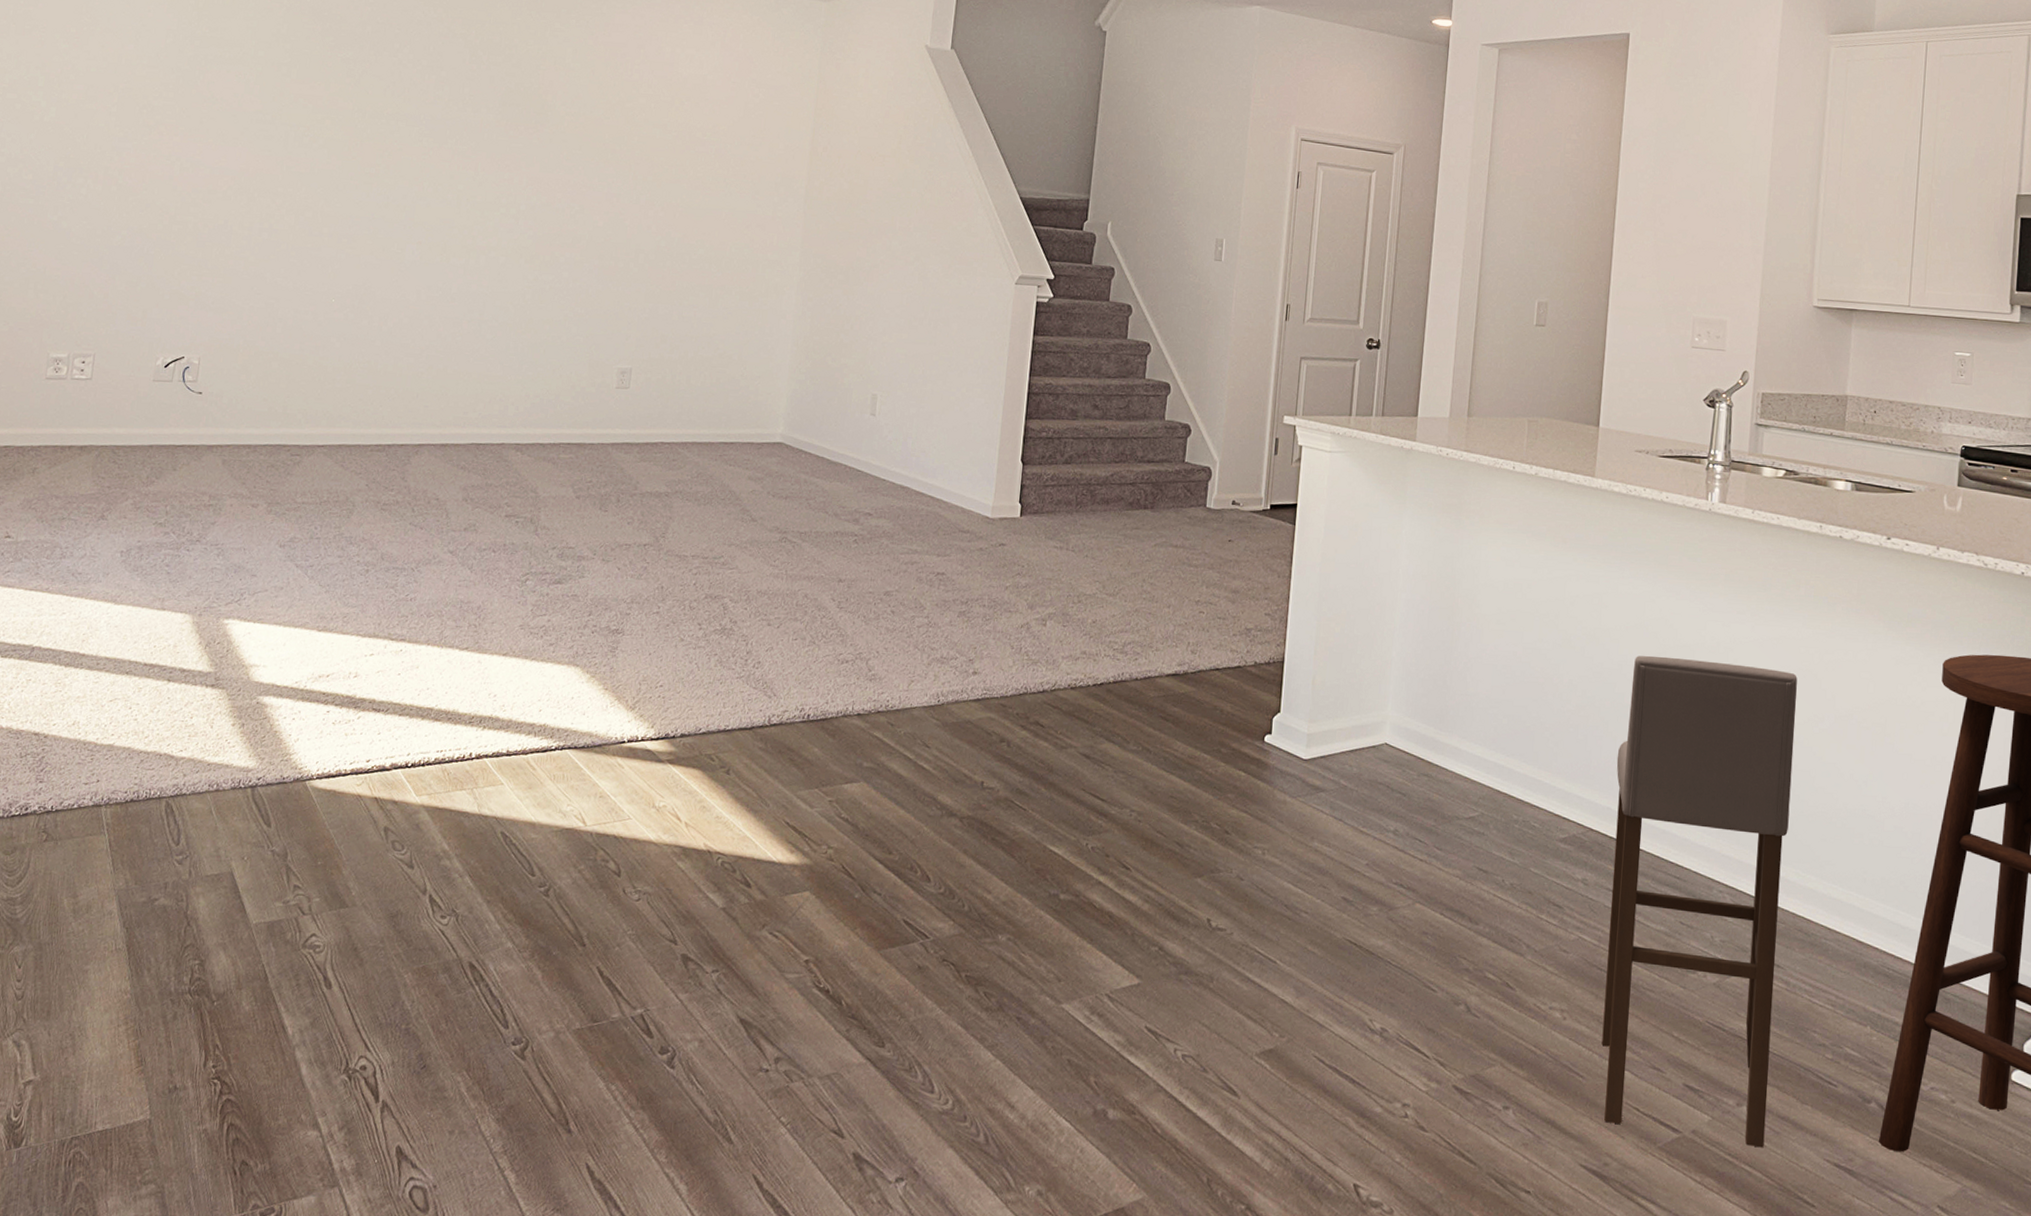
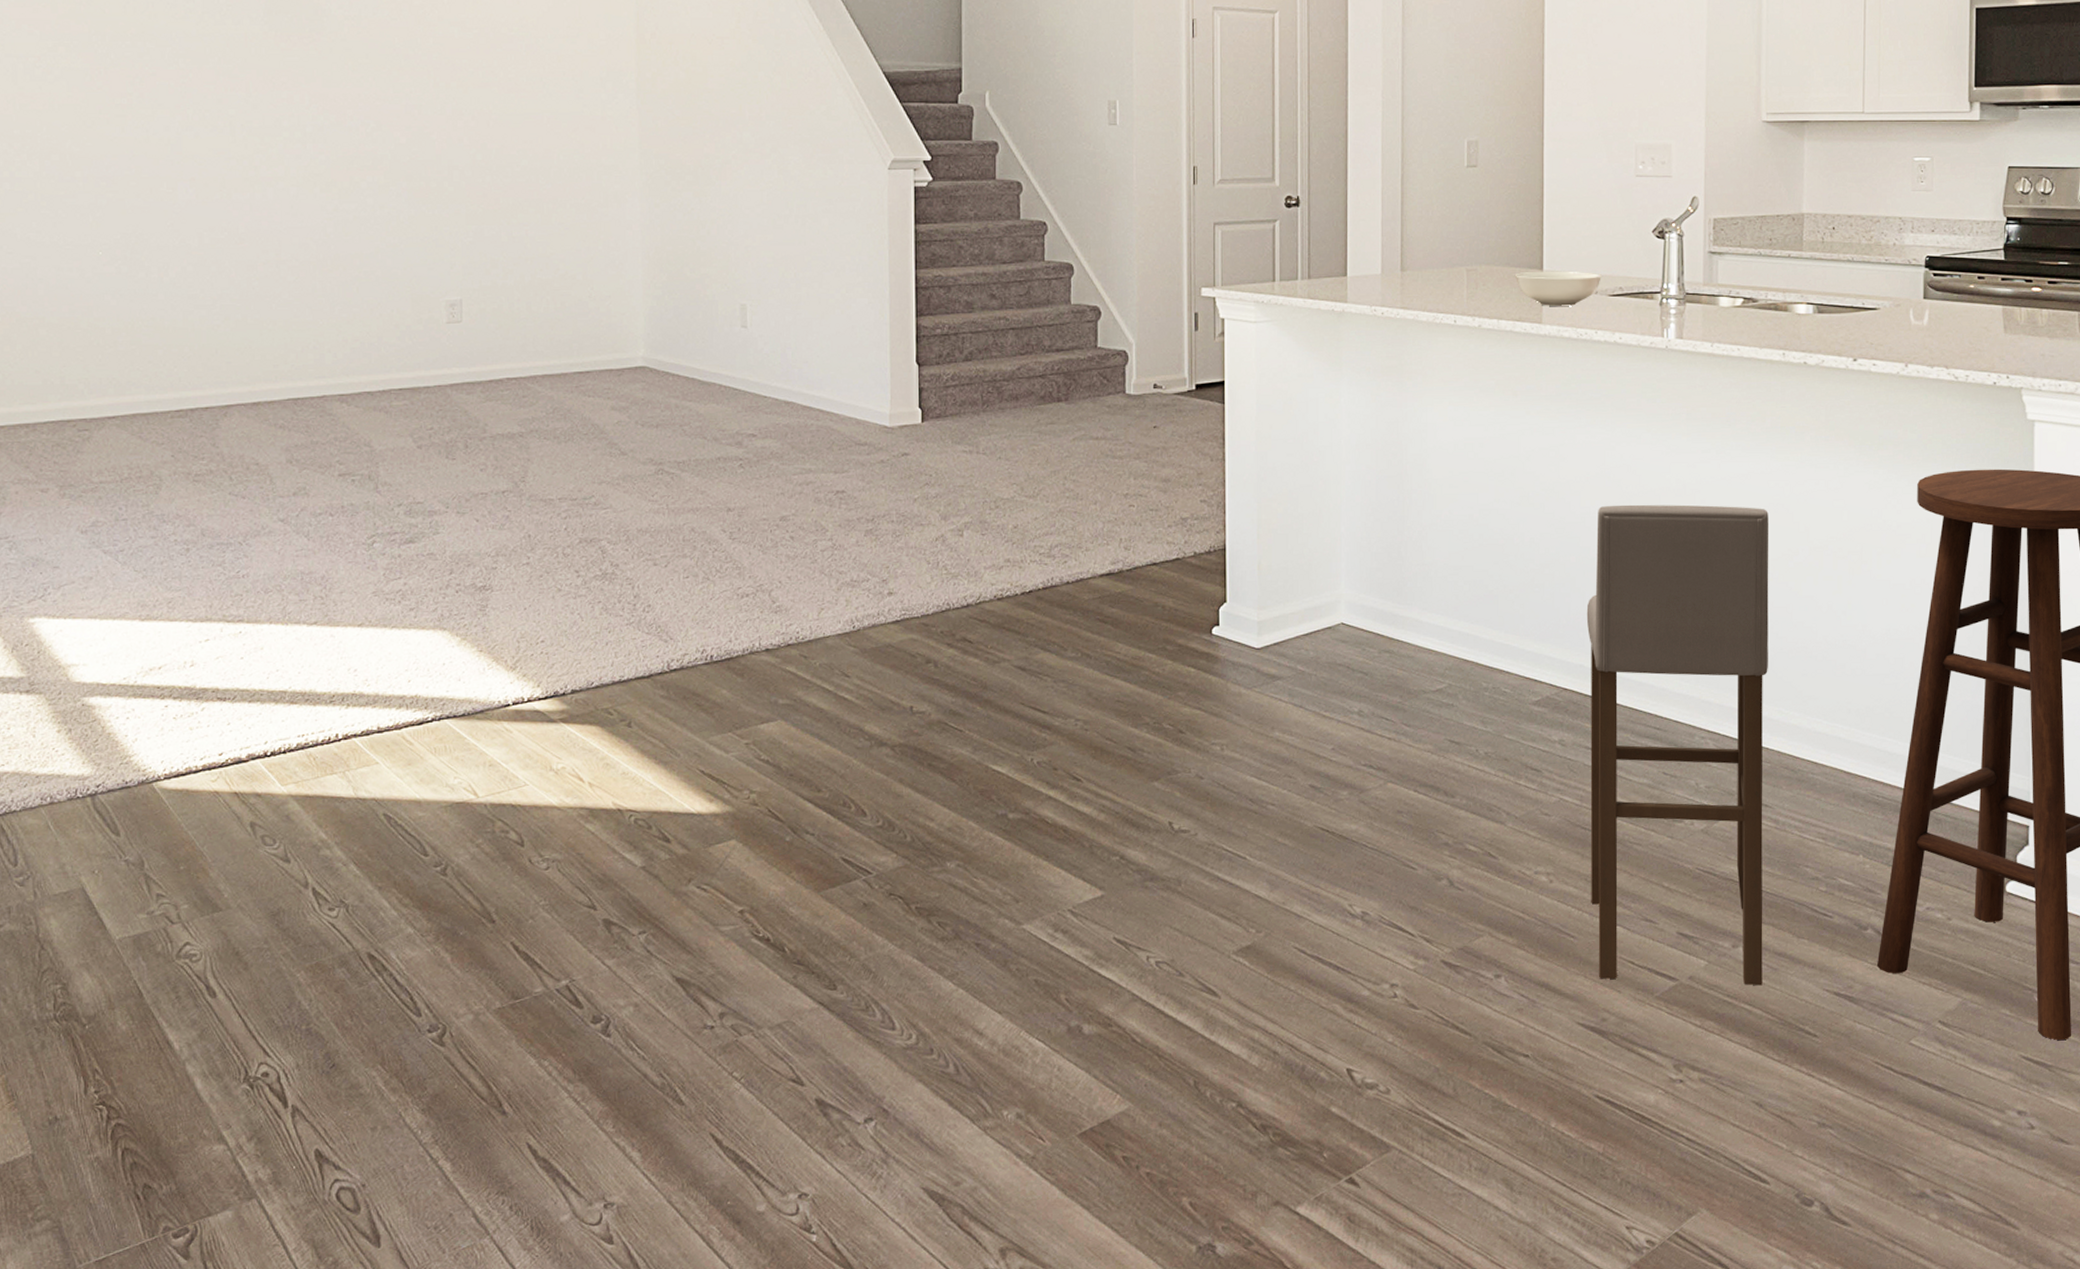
bowl: none [1572,427,1653,463] -> present [1514,271,1602,306]

